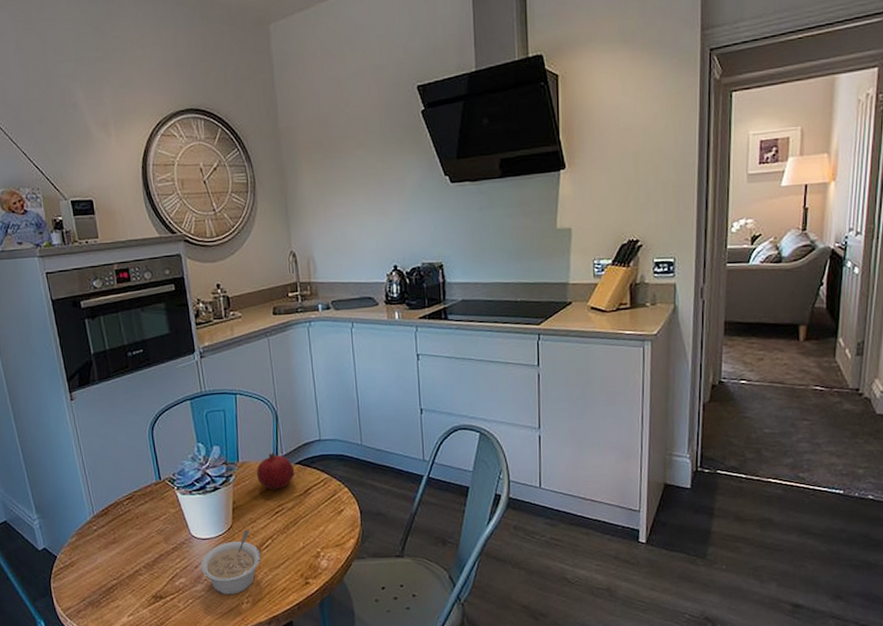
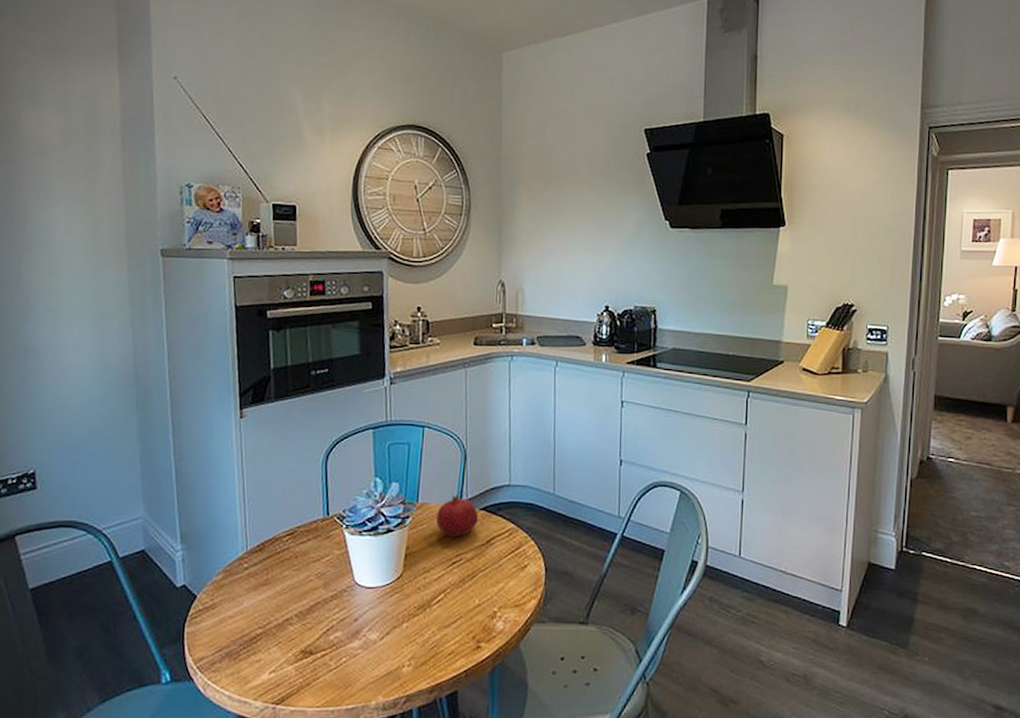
legume: present [201,530,261,595] -> none [361,581,430,656]

